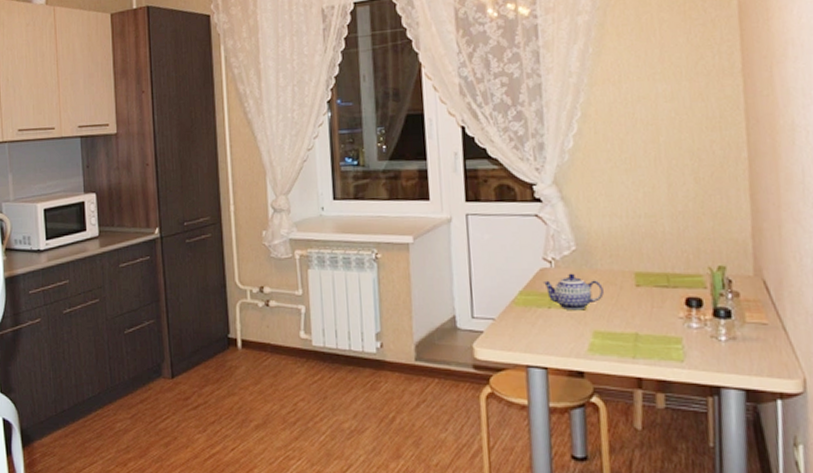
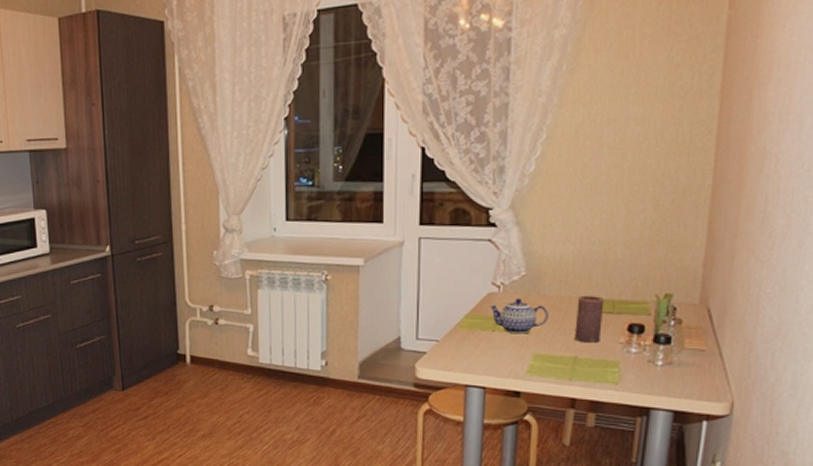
candle: none [631,268,660,319] -> present [575,295,604,343]

